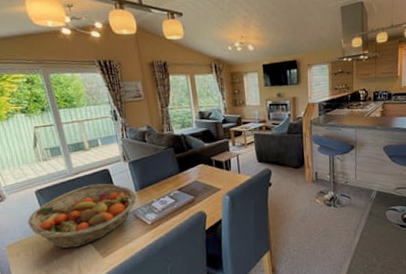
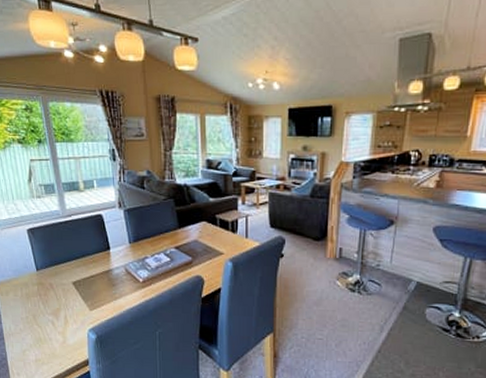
fruit basket: present [28,183,137,249] -> none [18,230,130,295]

